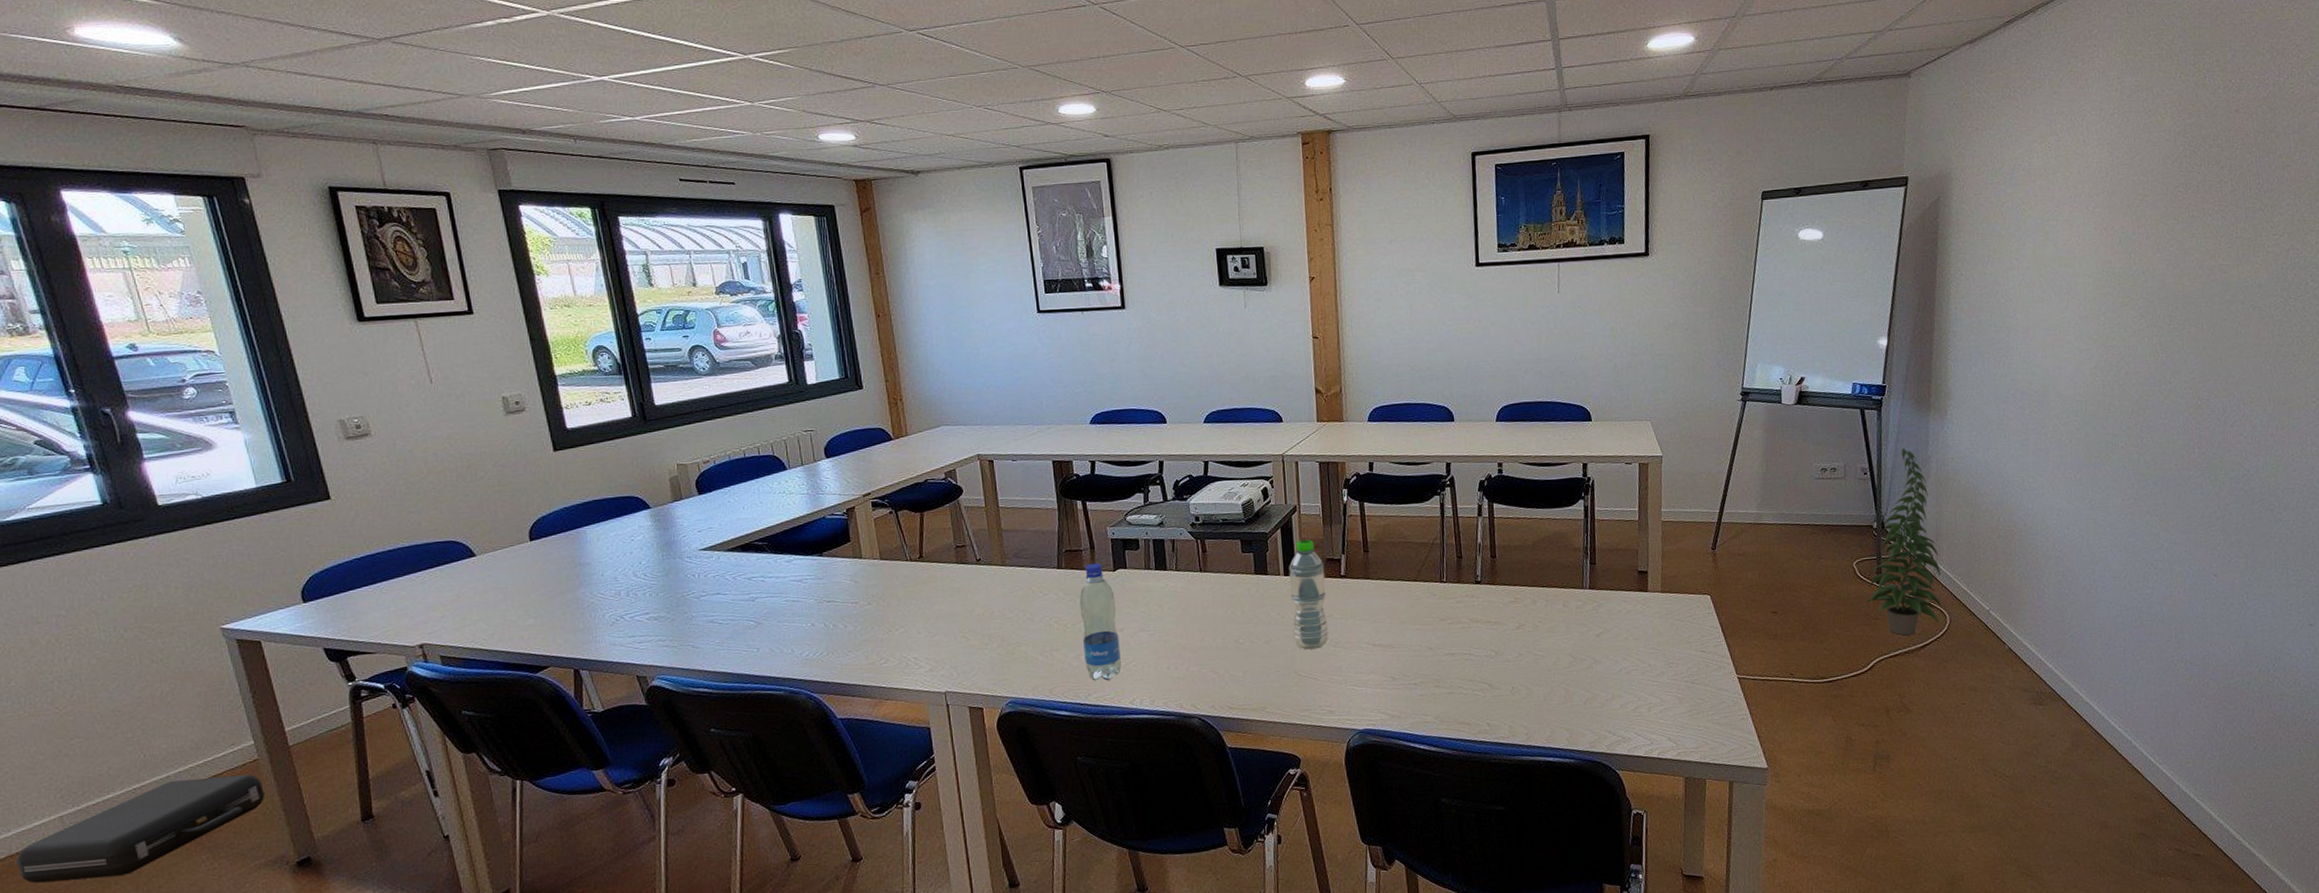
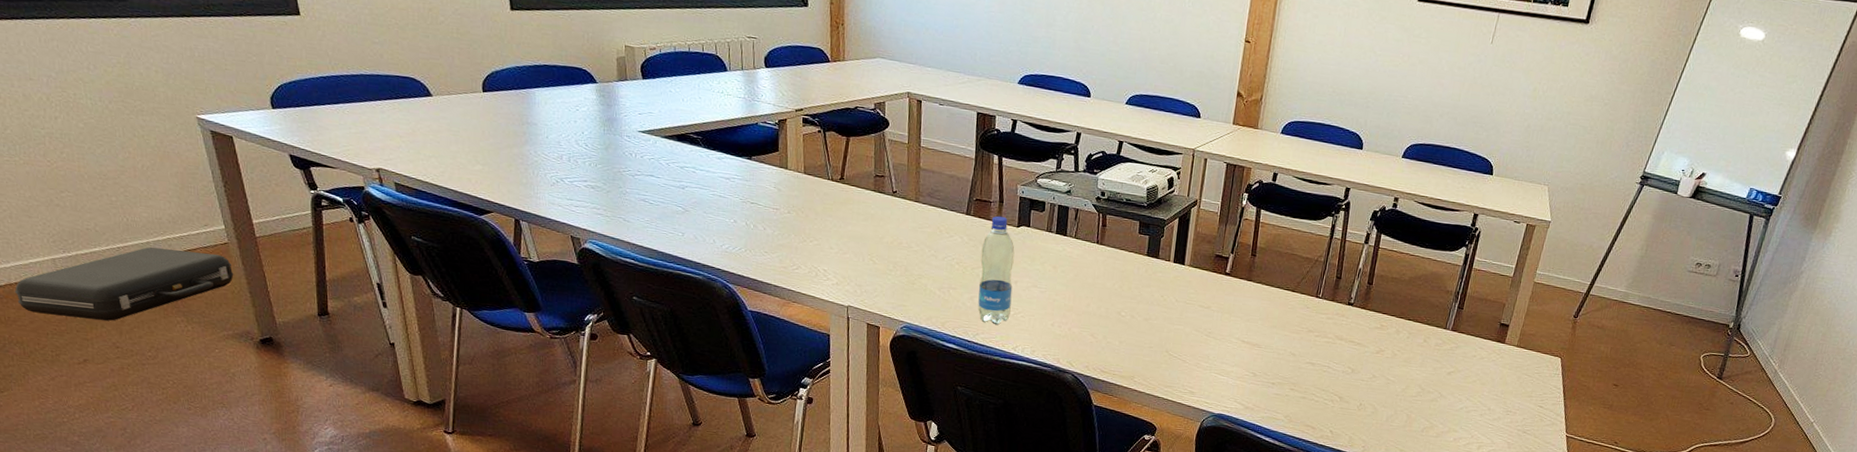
water bottle: present [1288,539,1329,650] -> none [1171,232,1213,335]
plant: present [1866,447,1942,636] -> none [1703,259,1792,430]

